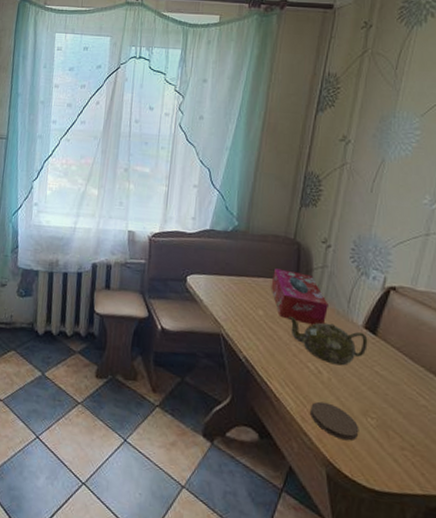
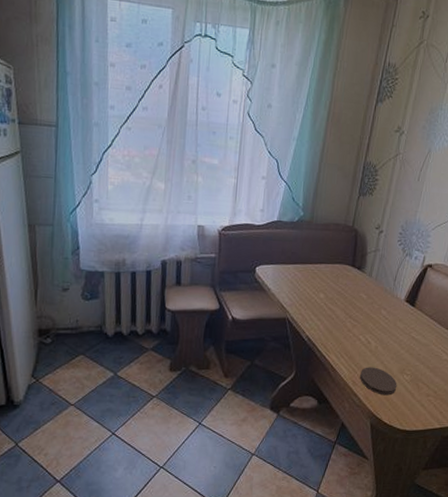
tissue box: present [271,268,328,325] -> none [331,255,378,303]
teapot: present [289,316,368,366] -> none [345,297,408,335]

